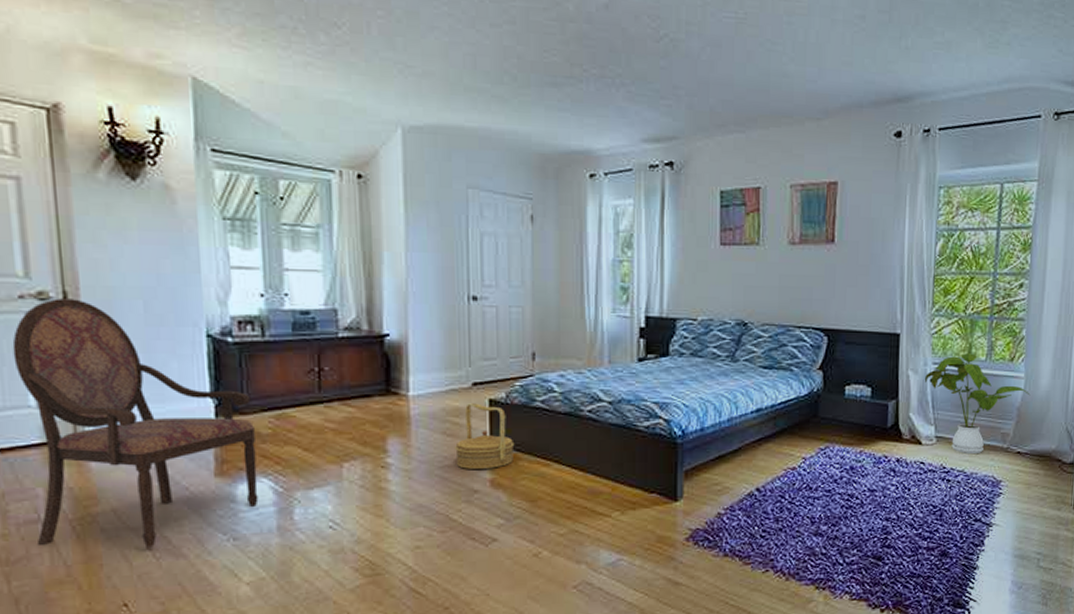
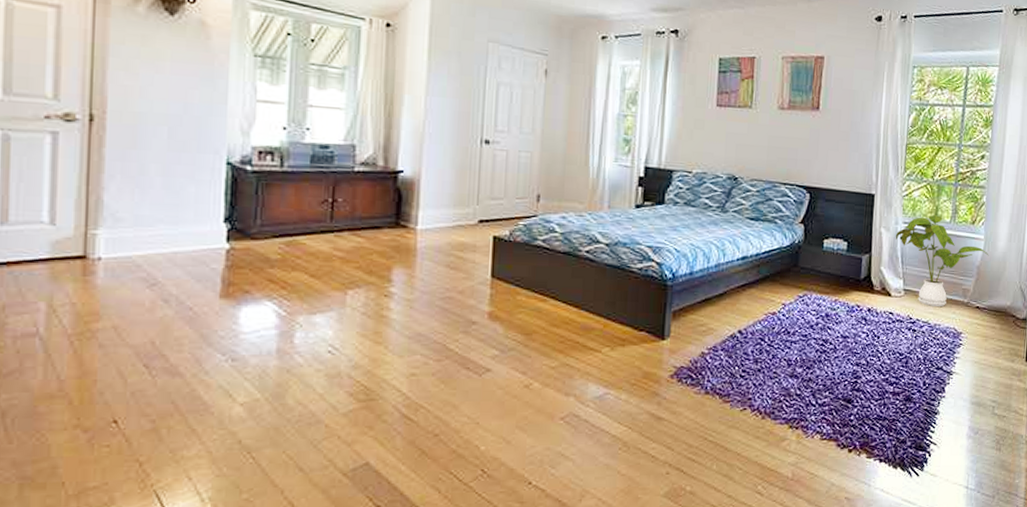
armchair: present [12,298,259,548] -> none [31,120,264,365]
basket: present [455,403,515,469] -> none [457,239,515,302]

